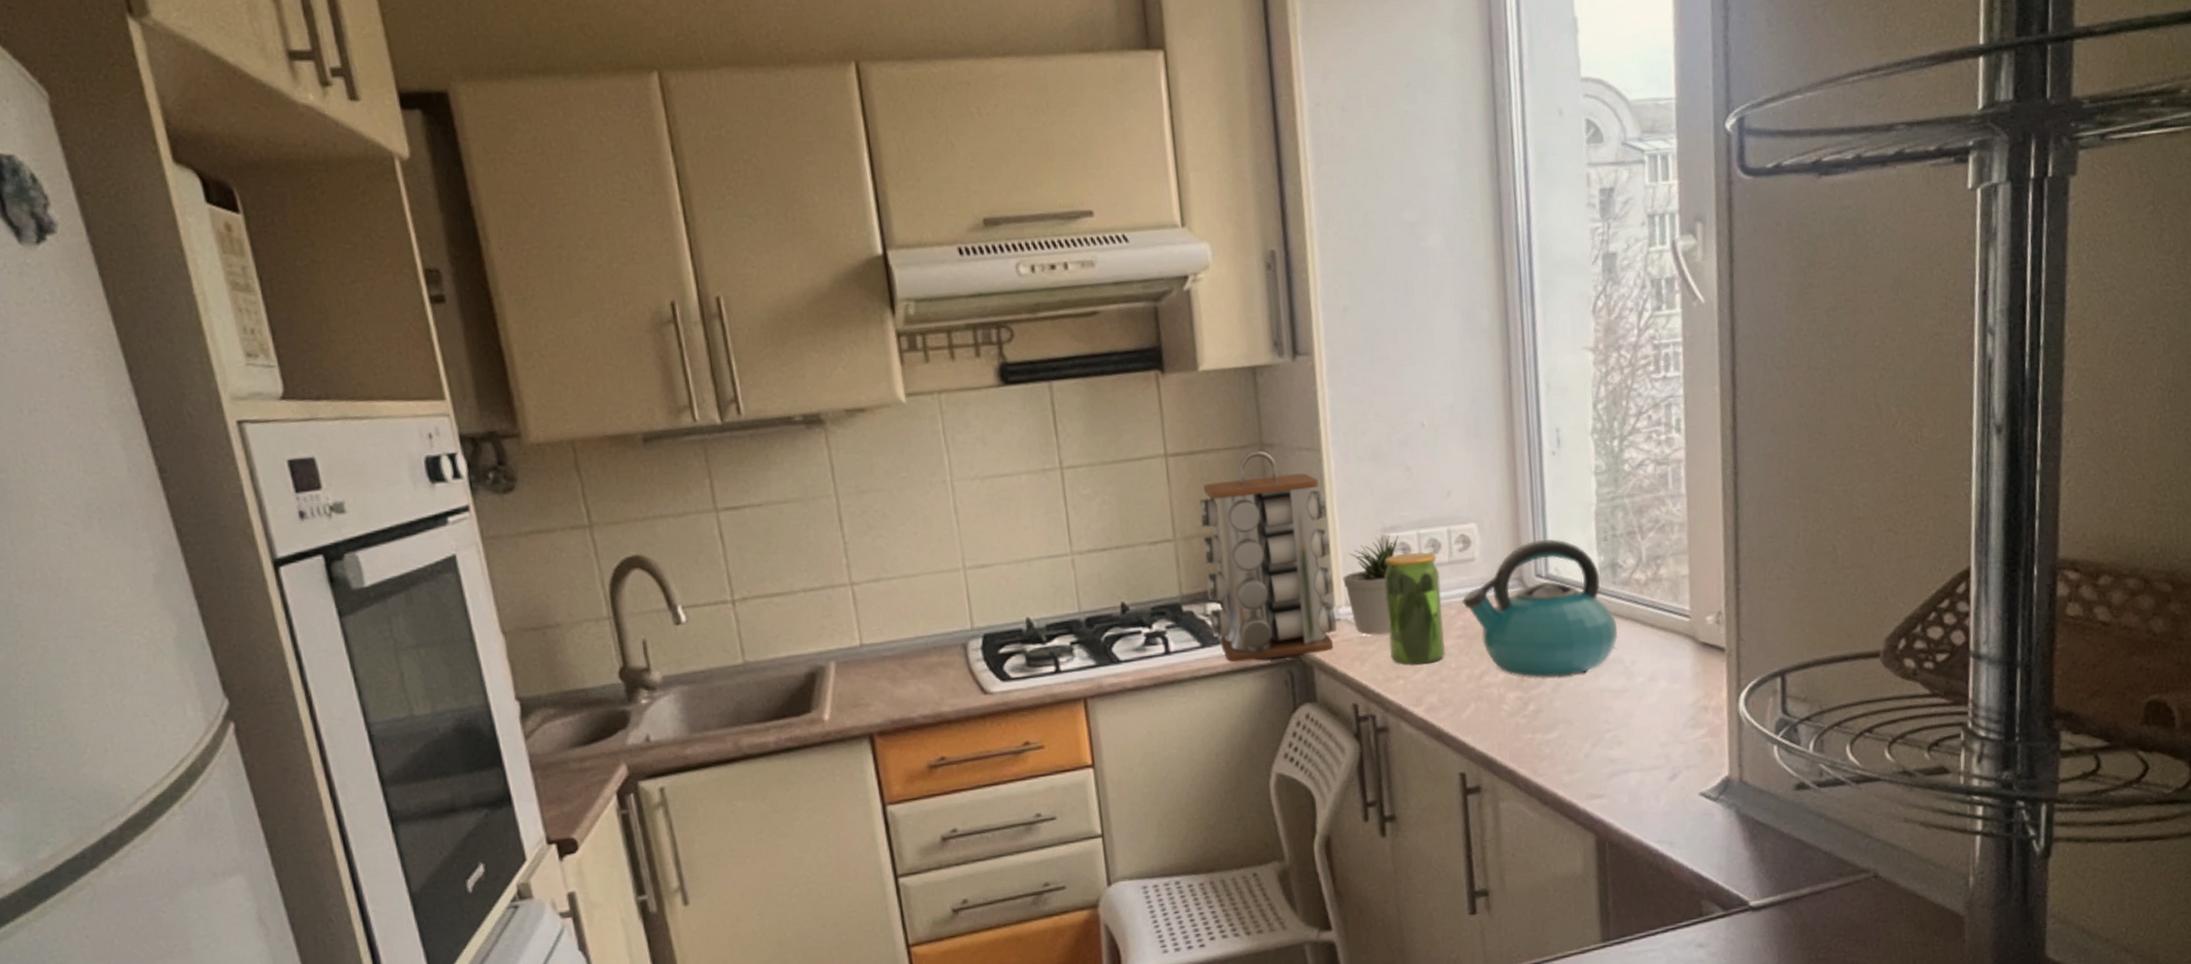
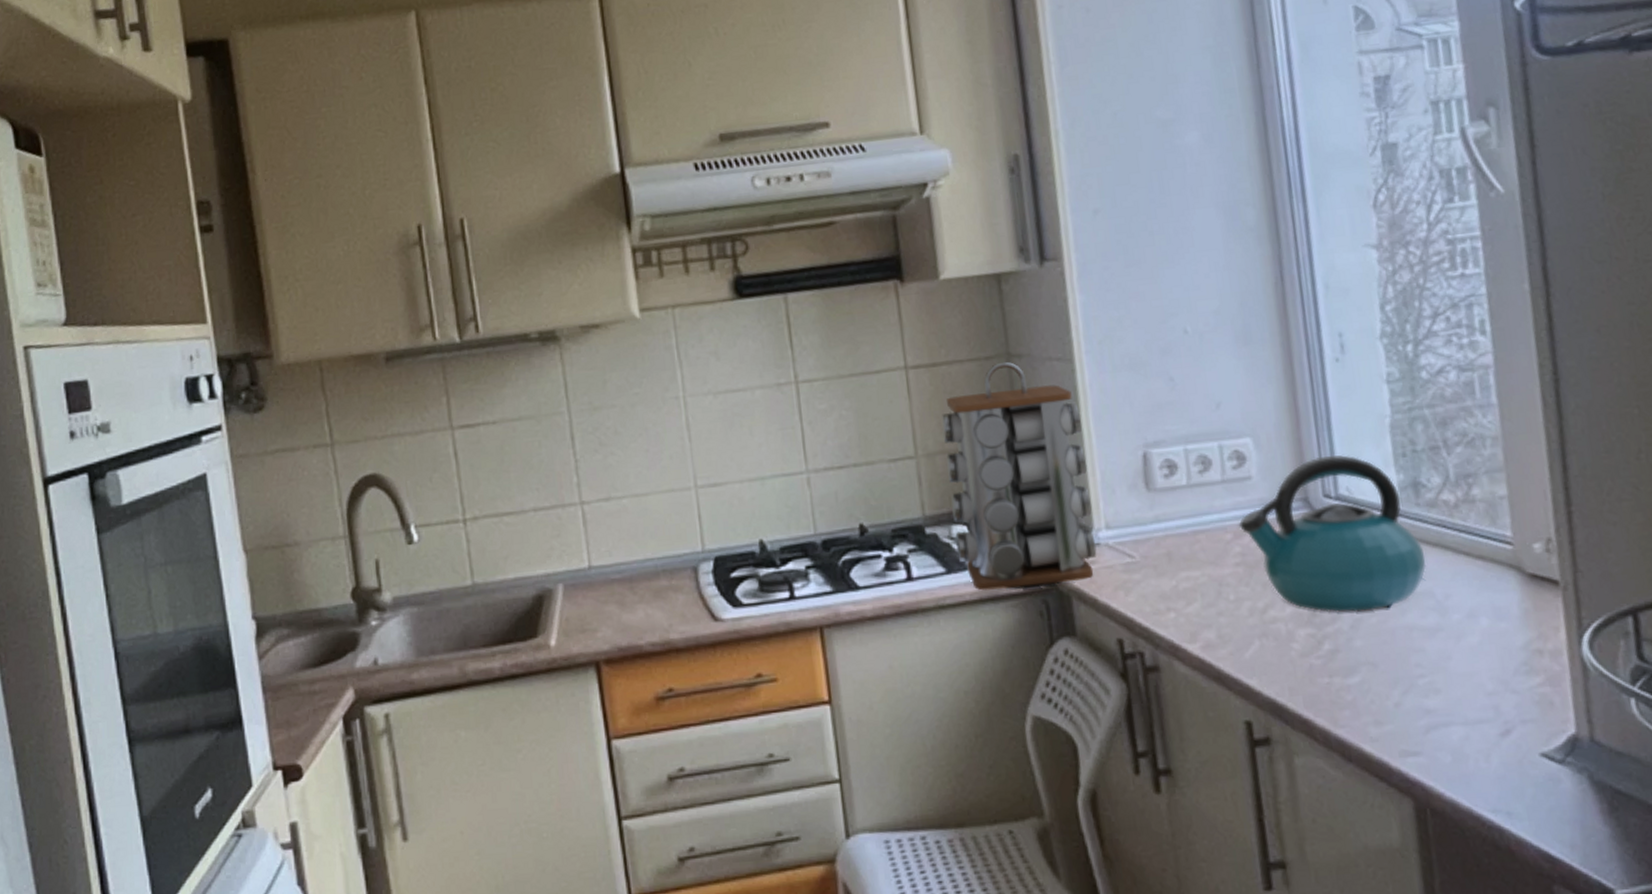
potted plant: present [1342,536,1399,636] -> none [1101,452,1163,562]
jar: present [1384,551,1446,664] -> none [1148,469,1223,595]

